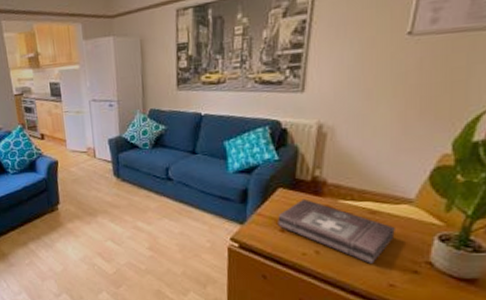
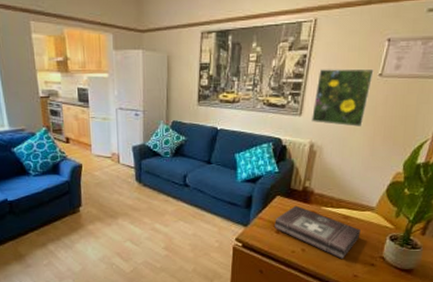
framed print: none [318,26,400,101] -> present [312,68,374,128]

